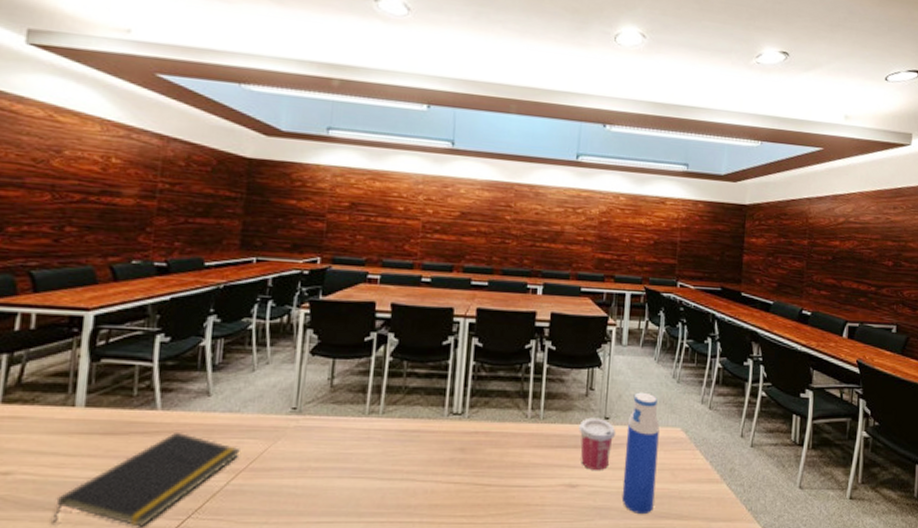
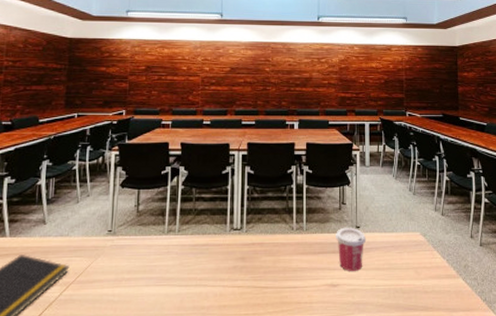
water bottle: present [622,392,660,513] -> none [375,204,403,307]

